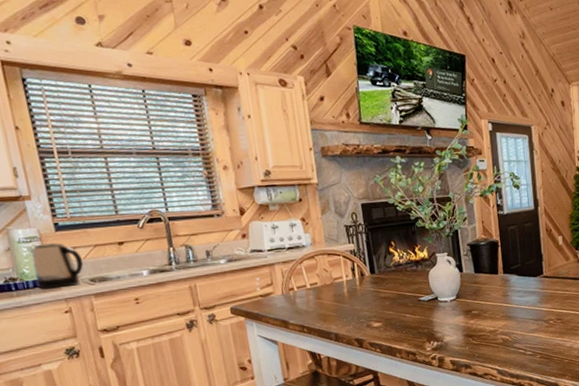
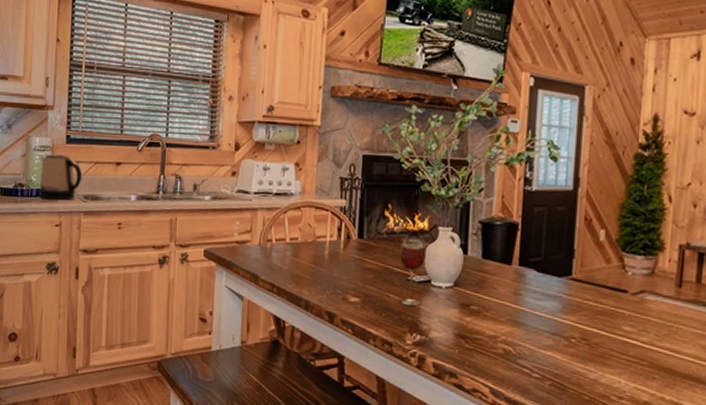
wineglass: none [408,263,433,321] -> present [399,235,427,306]

